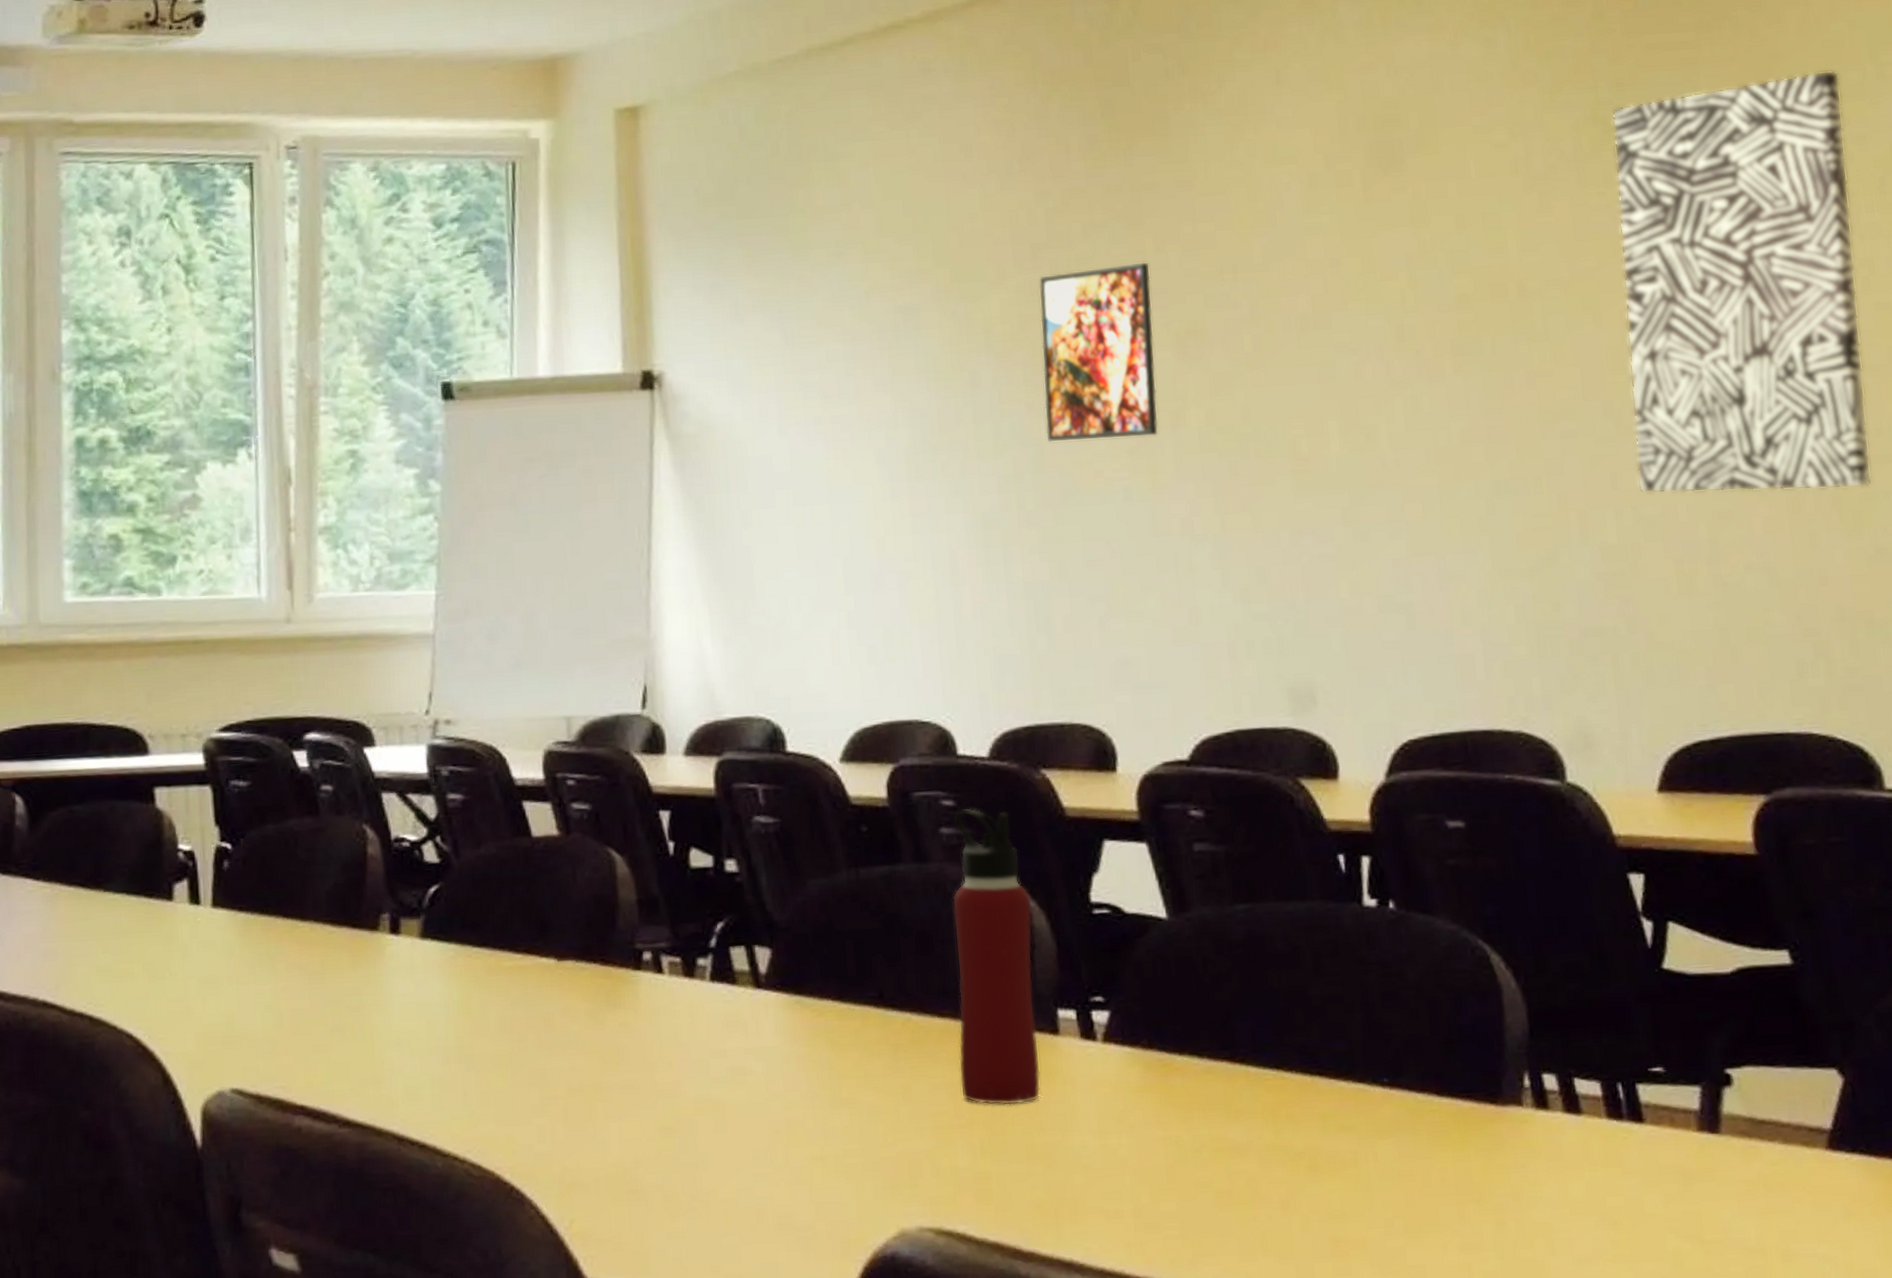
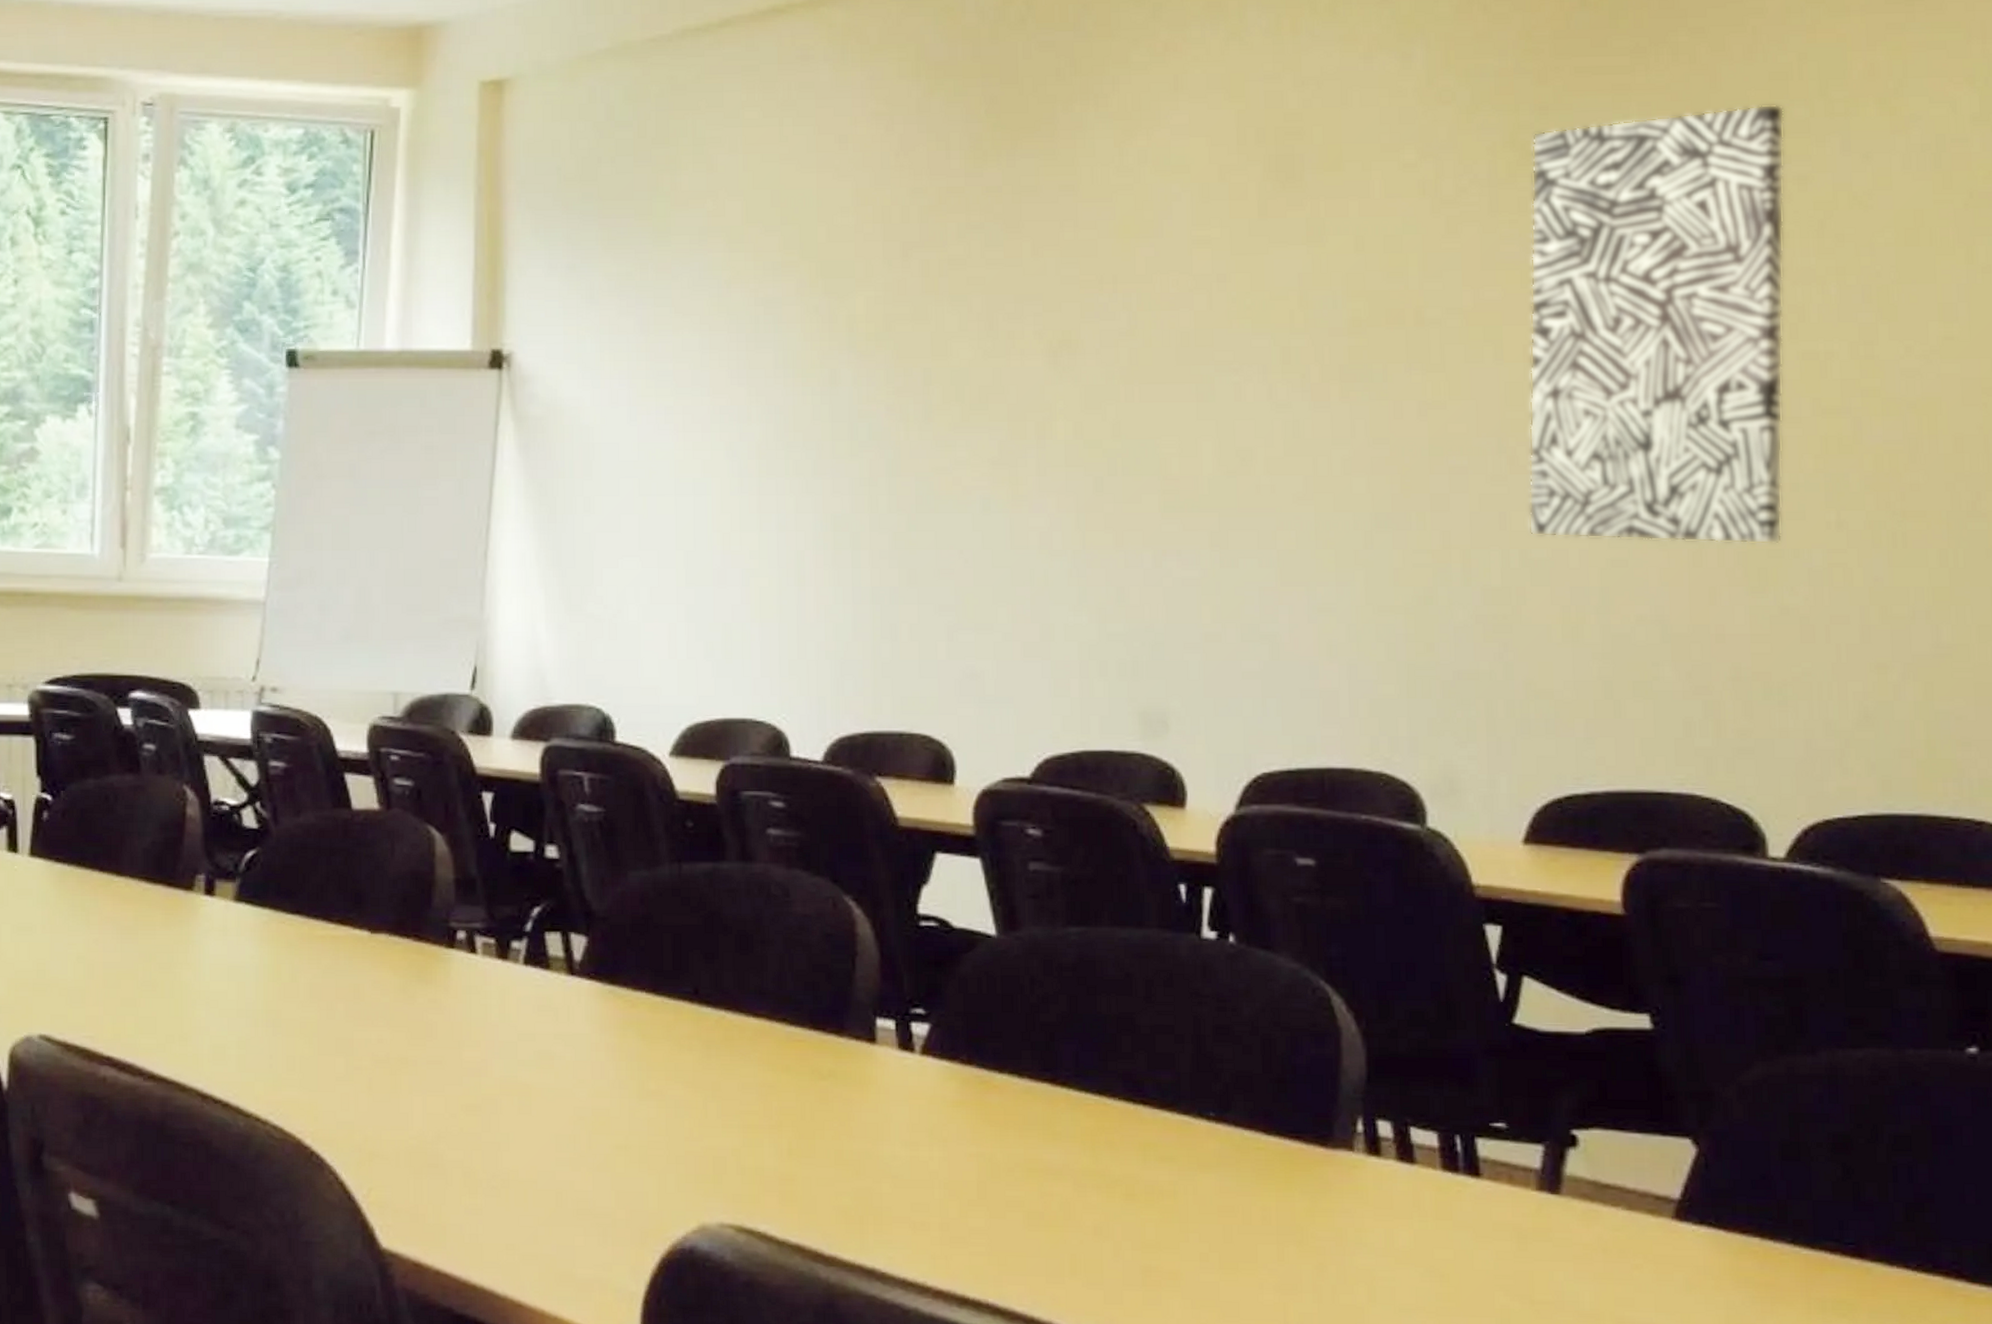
water bottle: present [952,808,1041,1106] -> none [771,811,857,1110]
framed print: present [1039,262,1158,442] -> none [905,267,1026,446]

